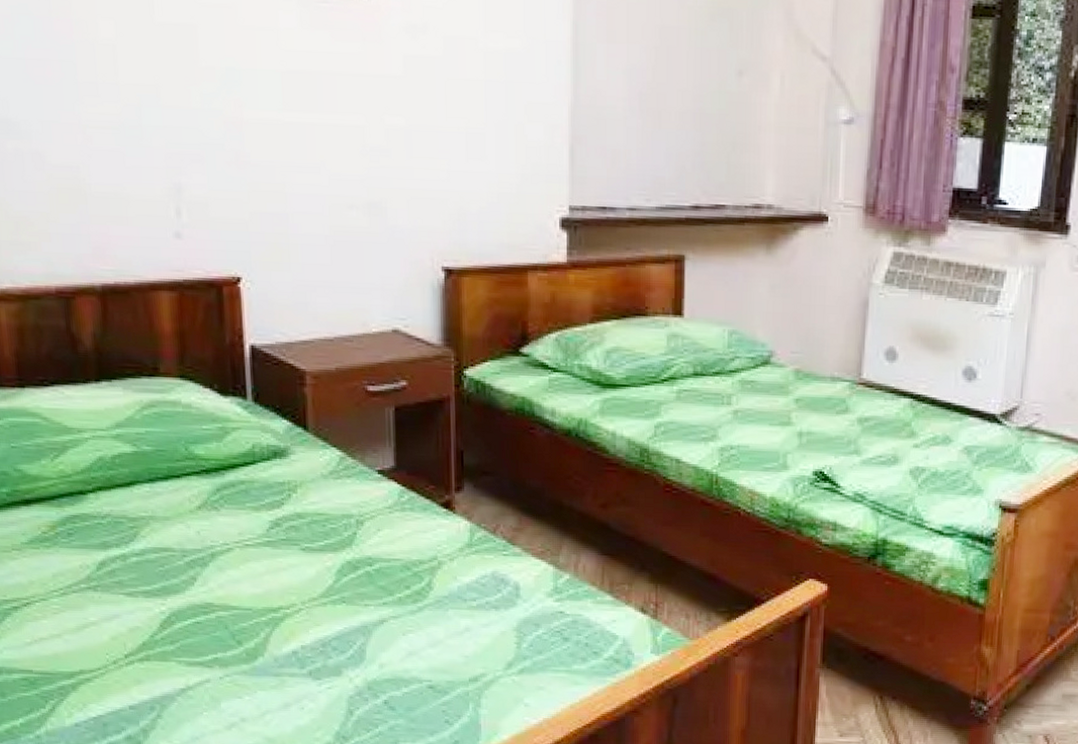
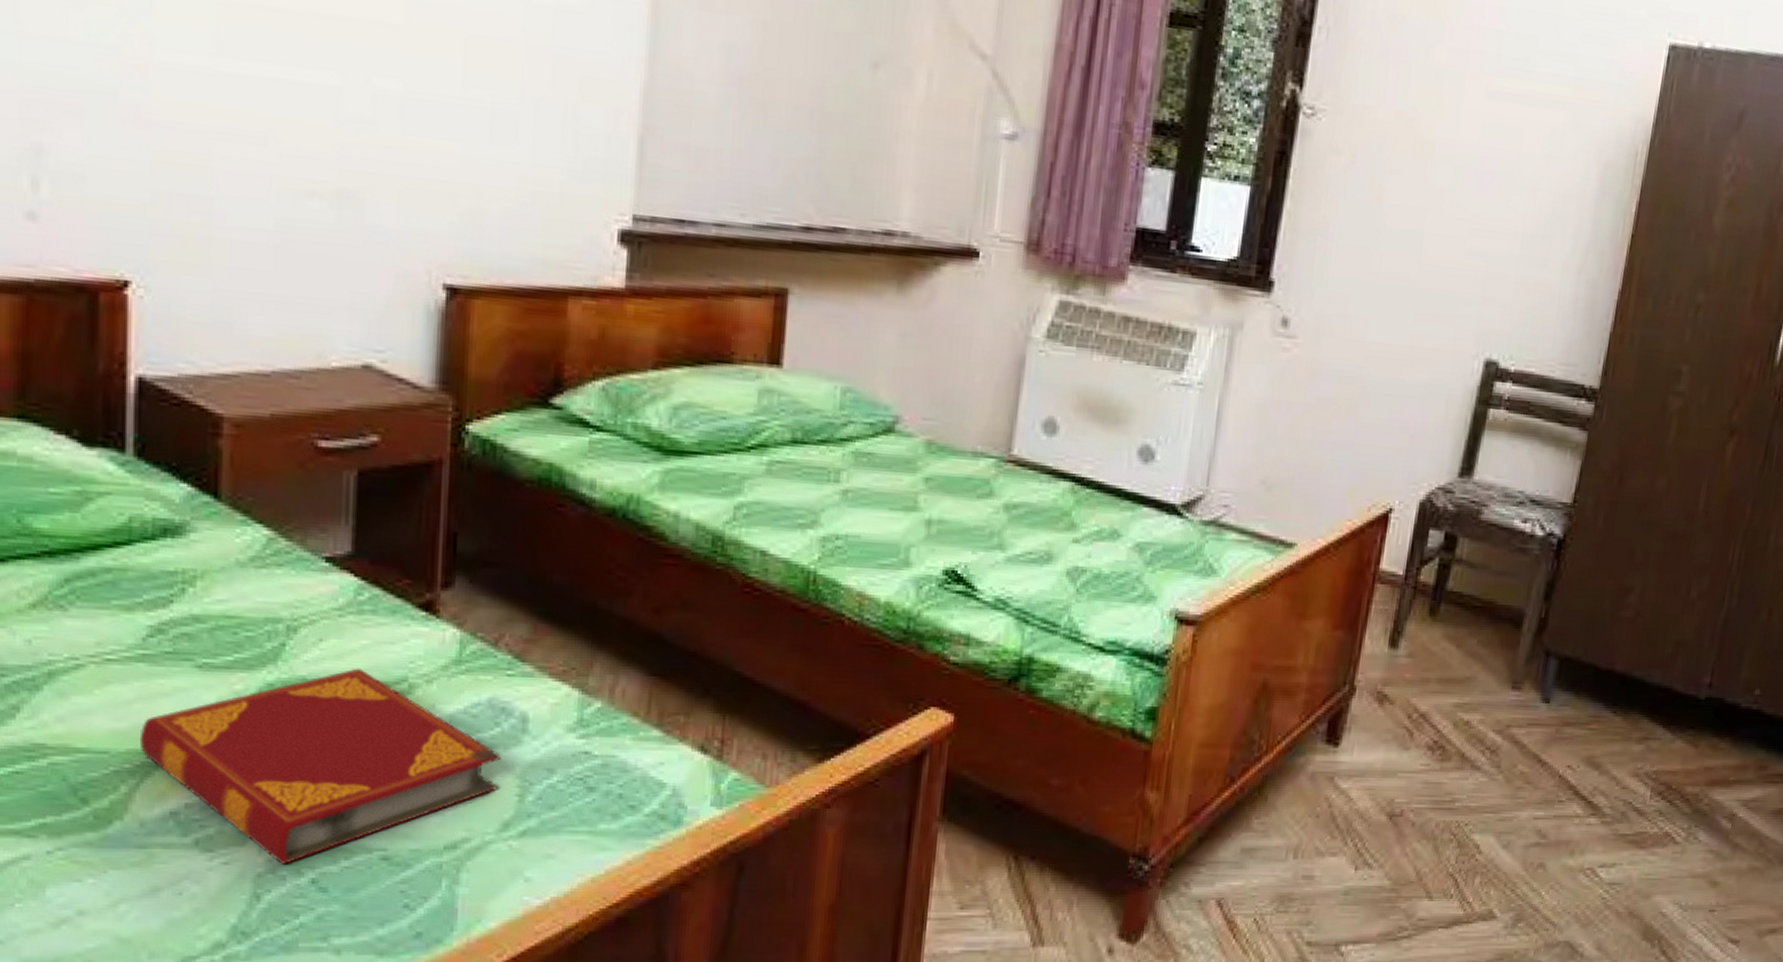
hardback book: none [269,550,503,690] -> present [139,668,501,864]

